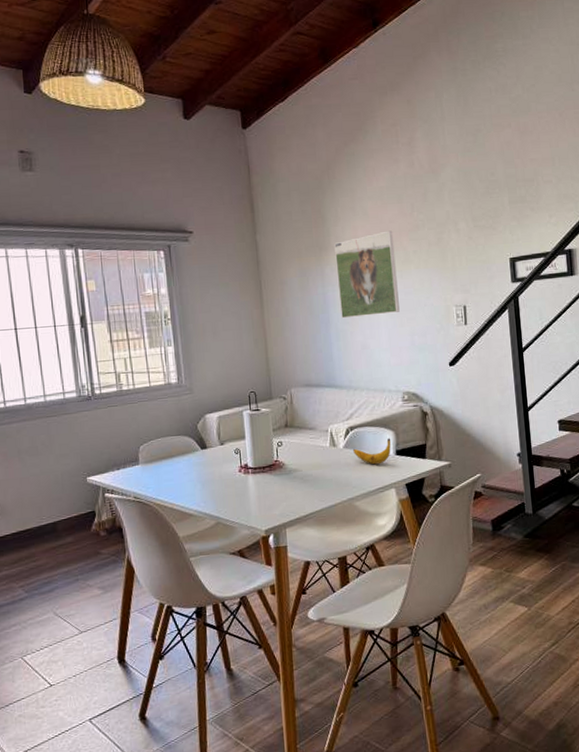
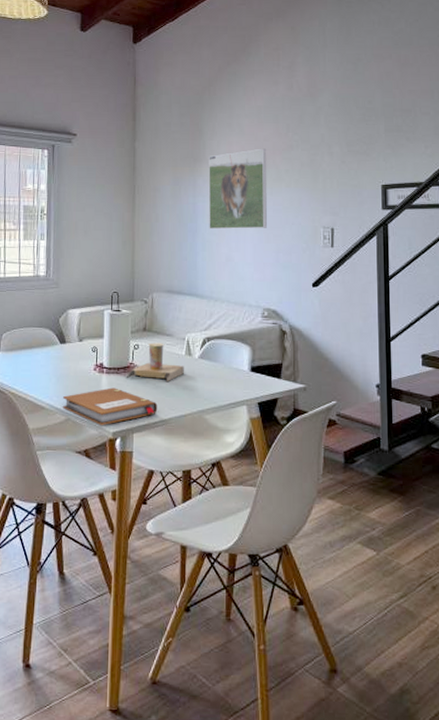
notebook: none [209,486,308,526] -> present [62,387,158,426]
cup: none [272,437,330,477] -> present [126,342,184,381]
banana: present [353,438,391,465] -> none [208,353,247,379]

